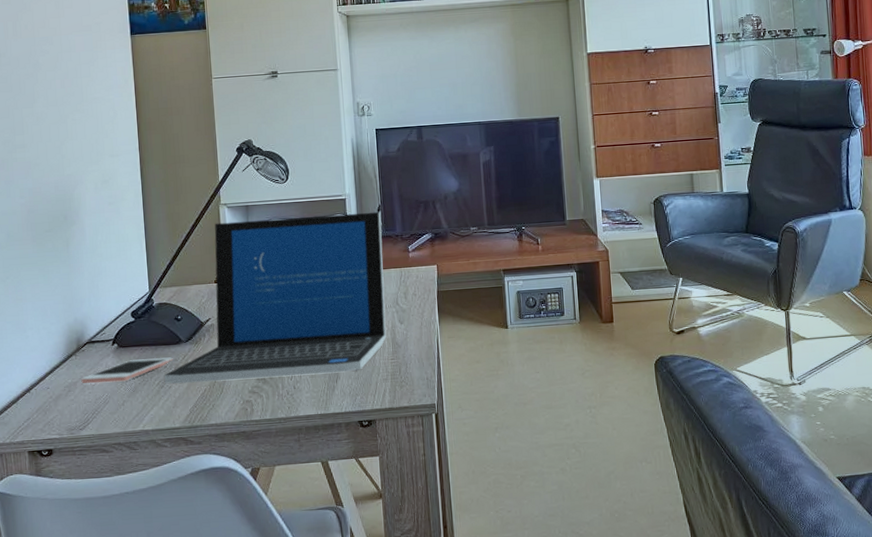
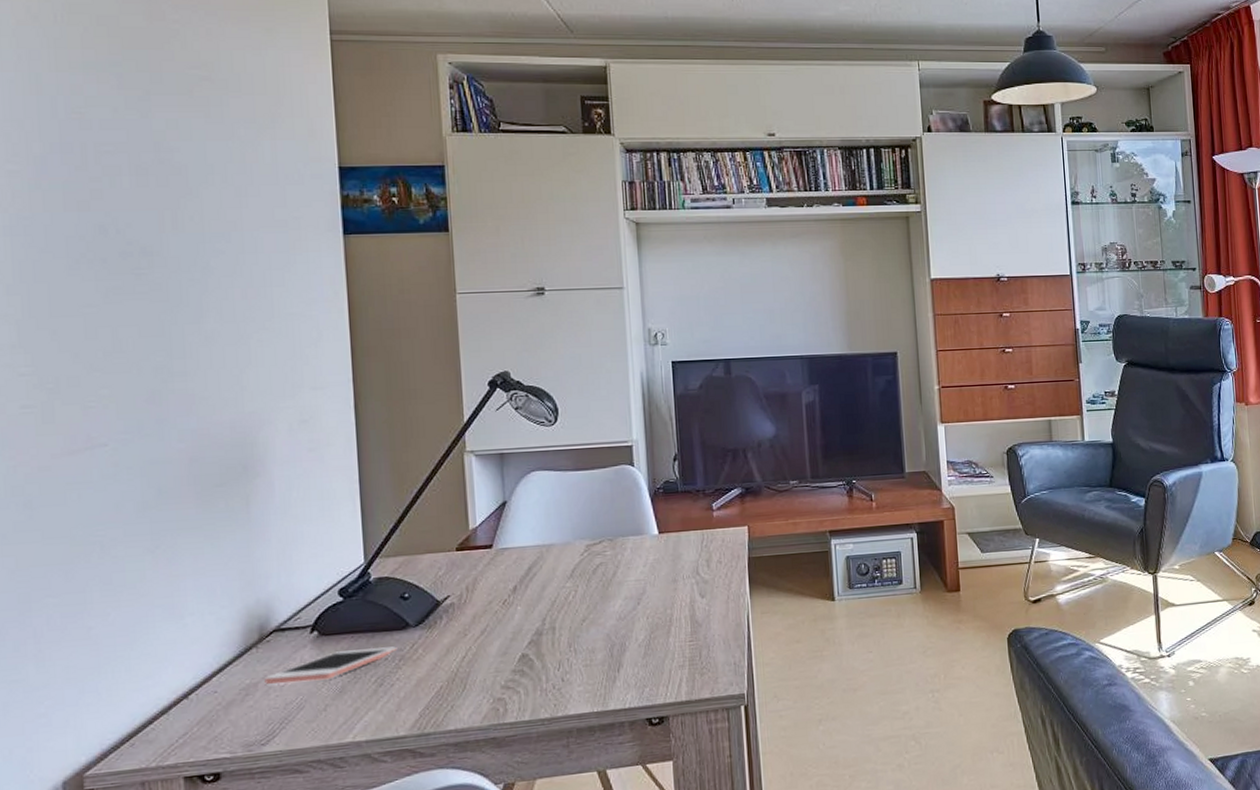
laptop: present [163,211,387,384] -> none [383,461,684,681]

